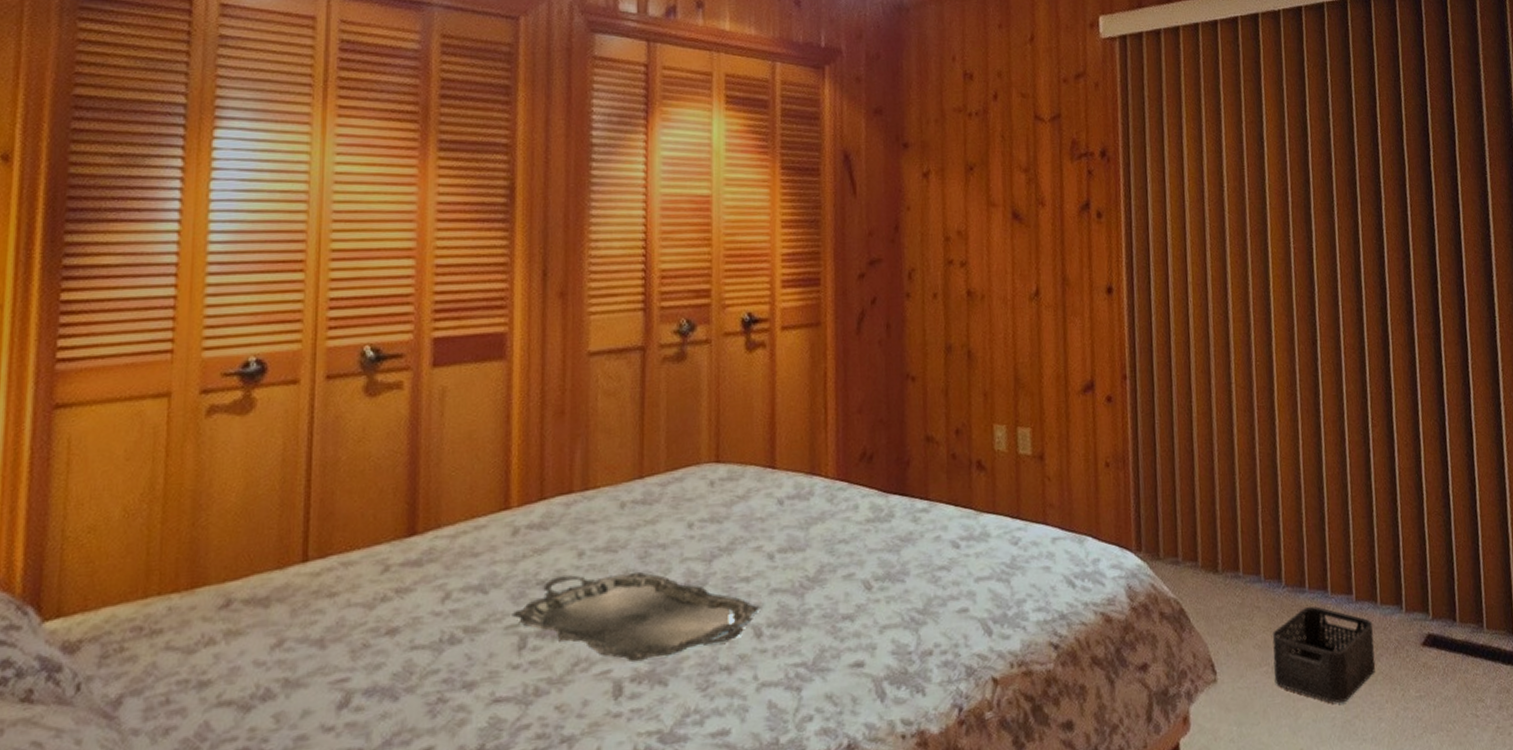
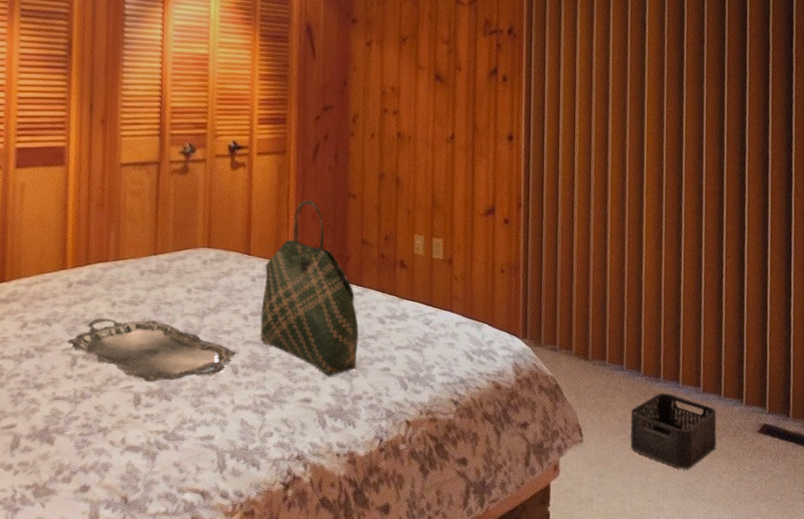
tote bag: none [791,387,926,627] -> present [260,200,359,376]

